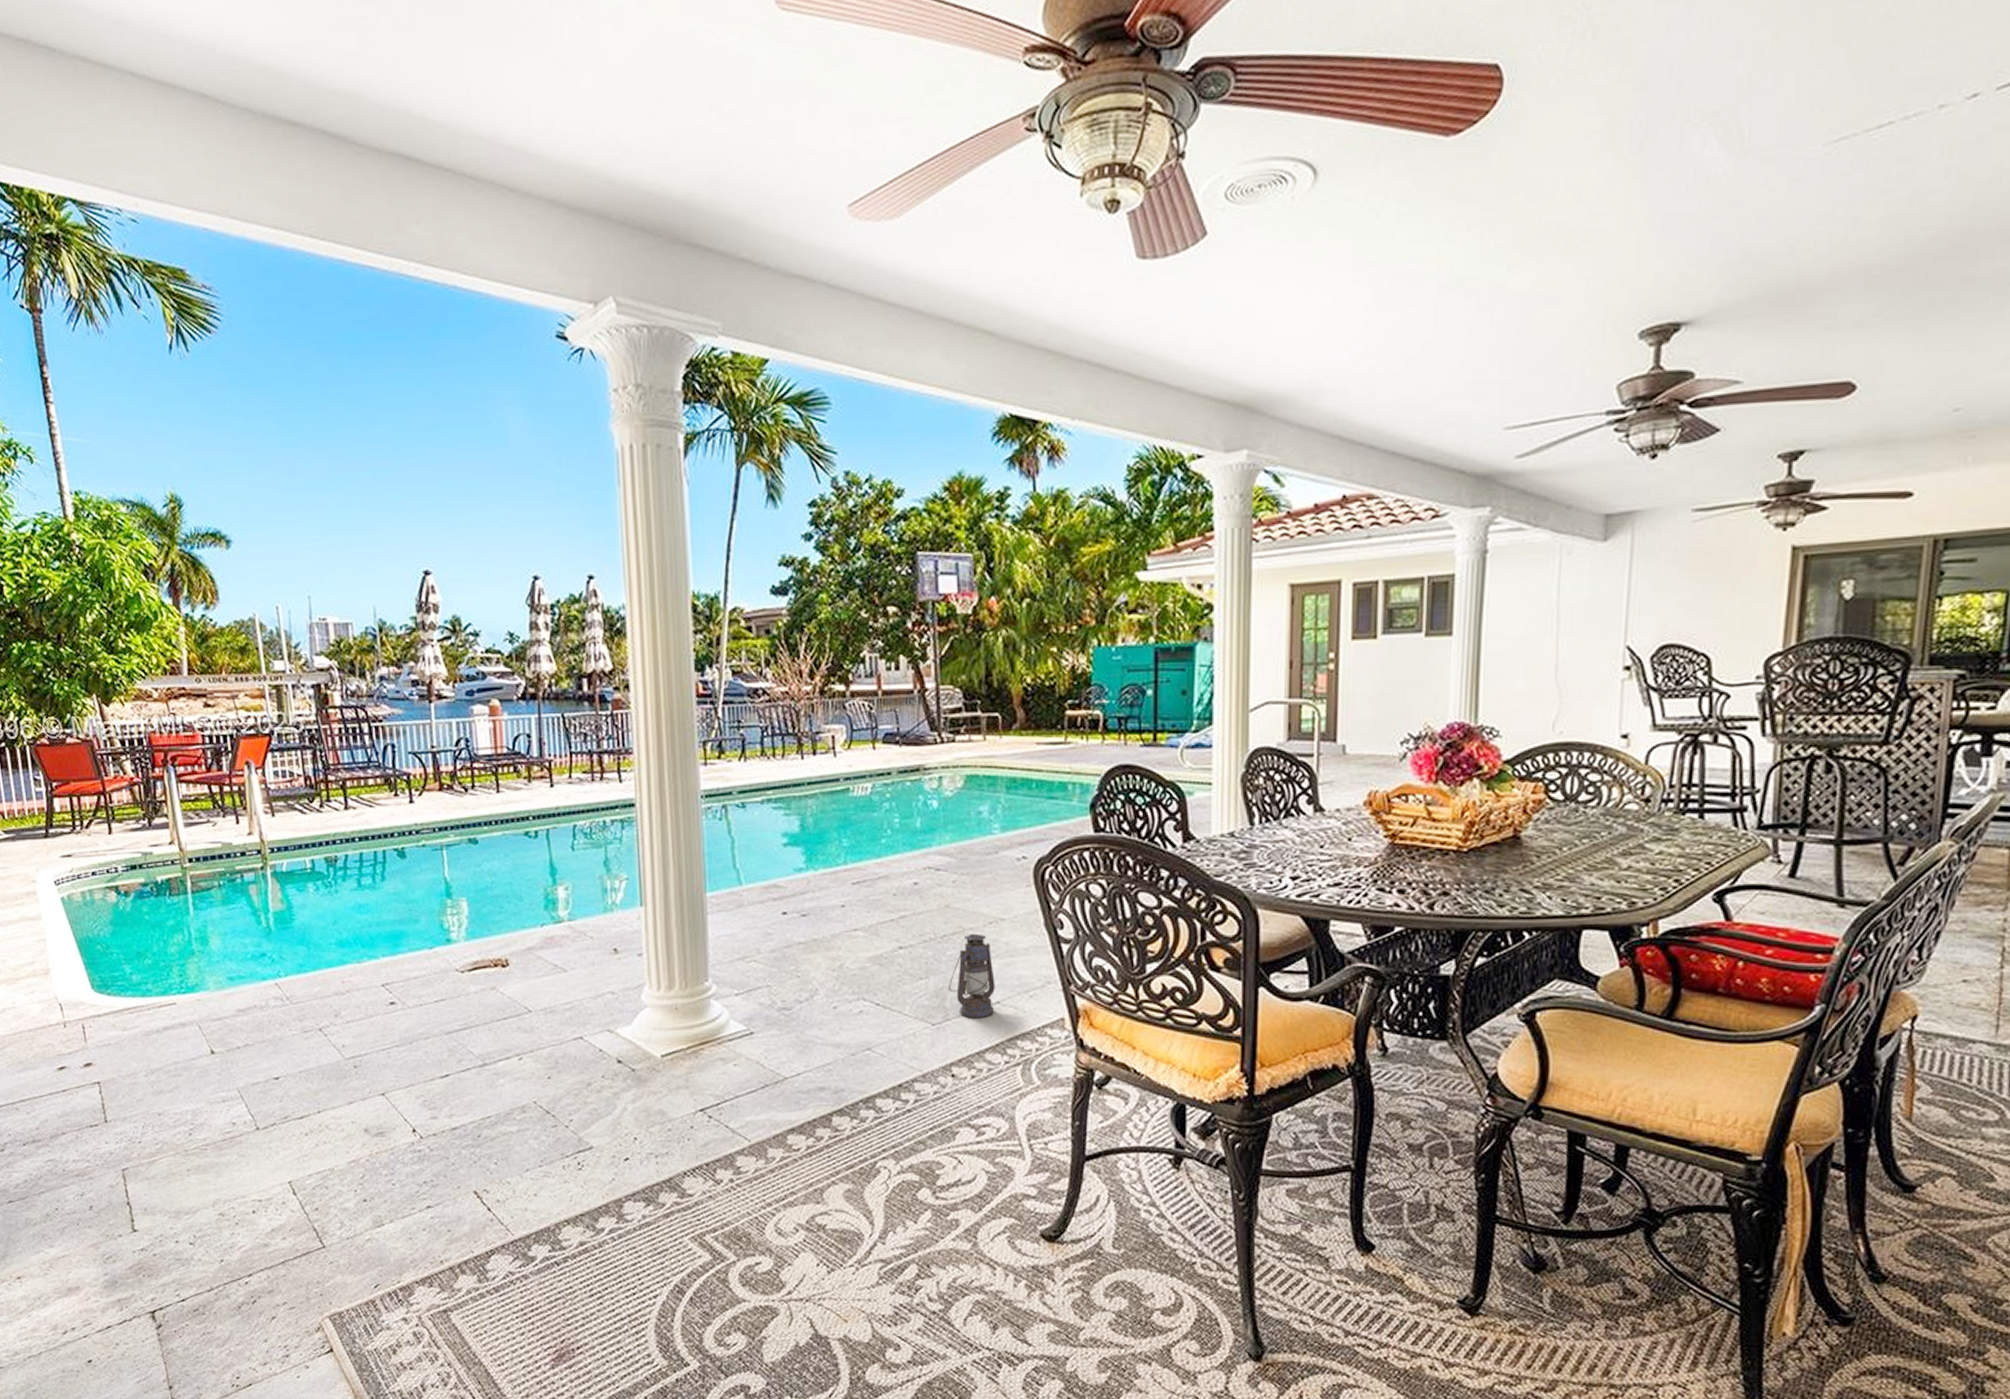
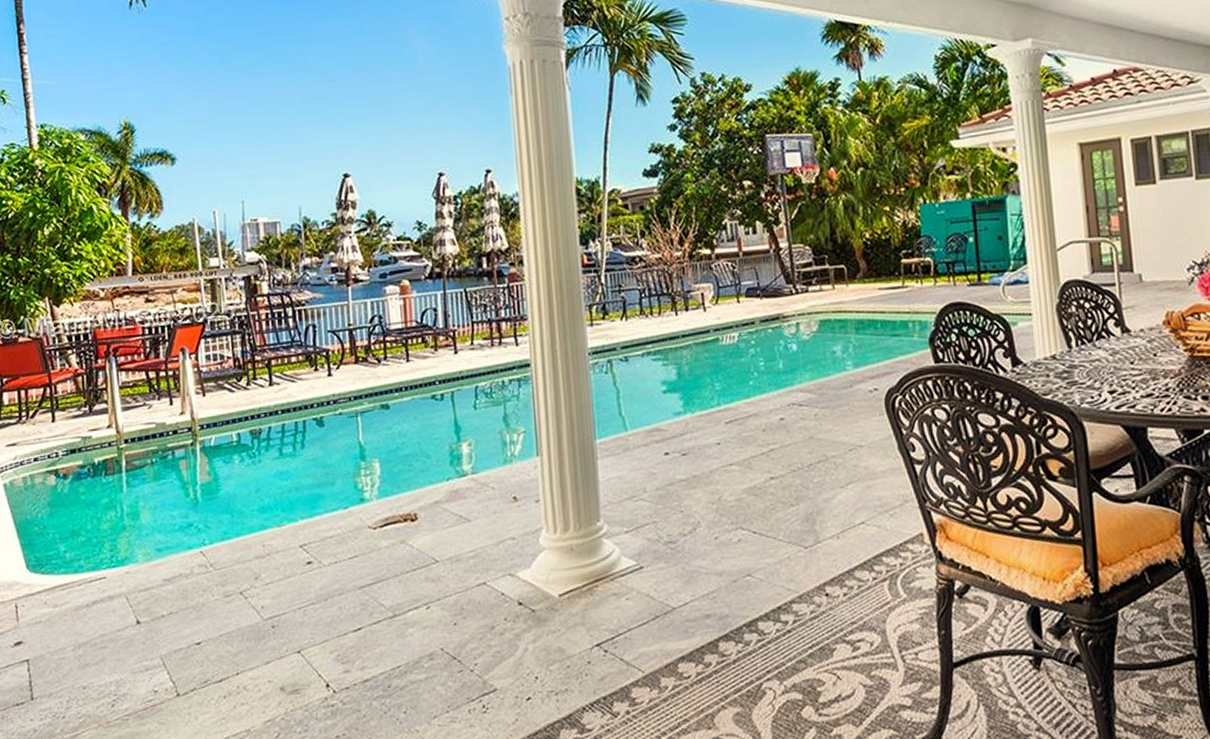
lantern: present [949,933,995,1017] -> none [817,460,860,539]

